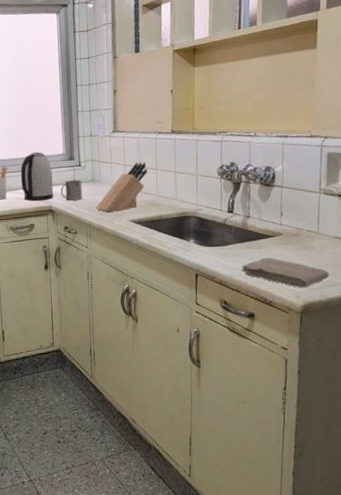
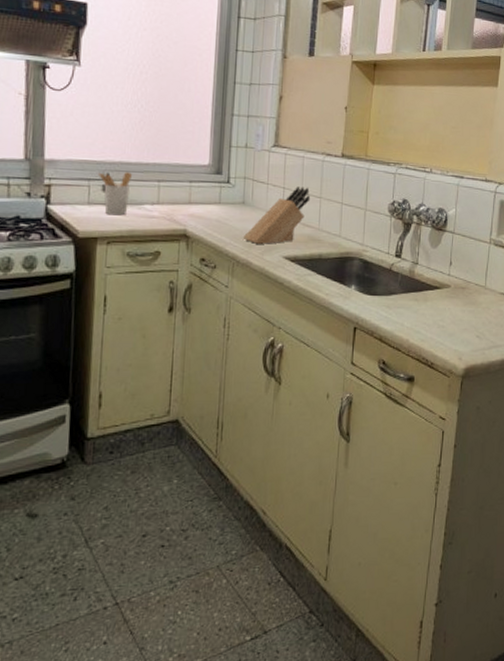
kettle: present [20,152,53,201] -> none [148,158,192,222]
mug: present [60,180,83,201] -> none [200,199,229,226]
washcloth: present [241,257,329,288] -> none [404,311,493,349]

